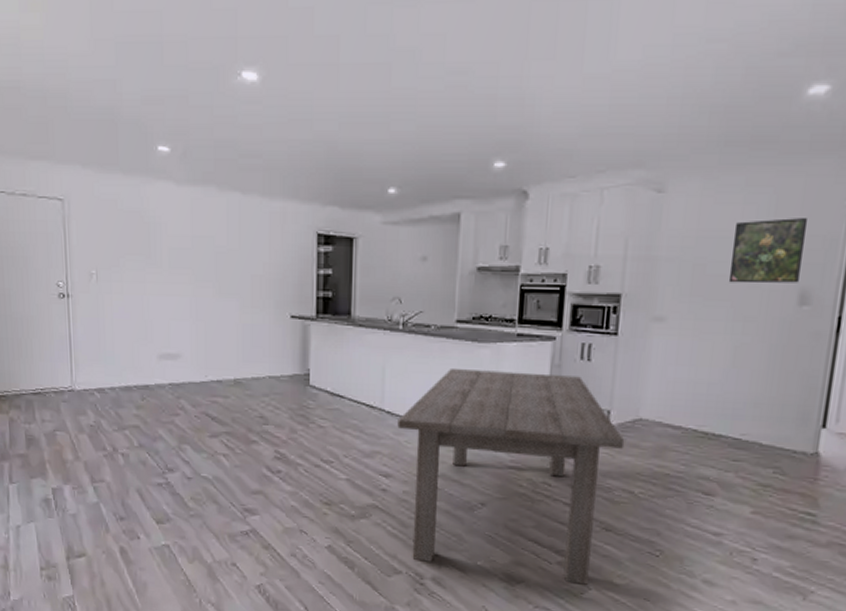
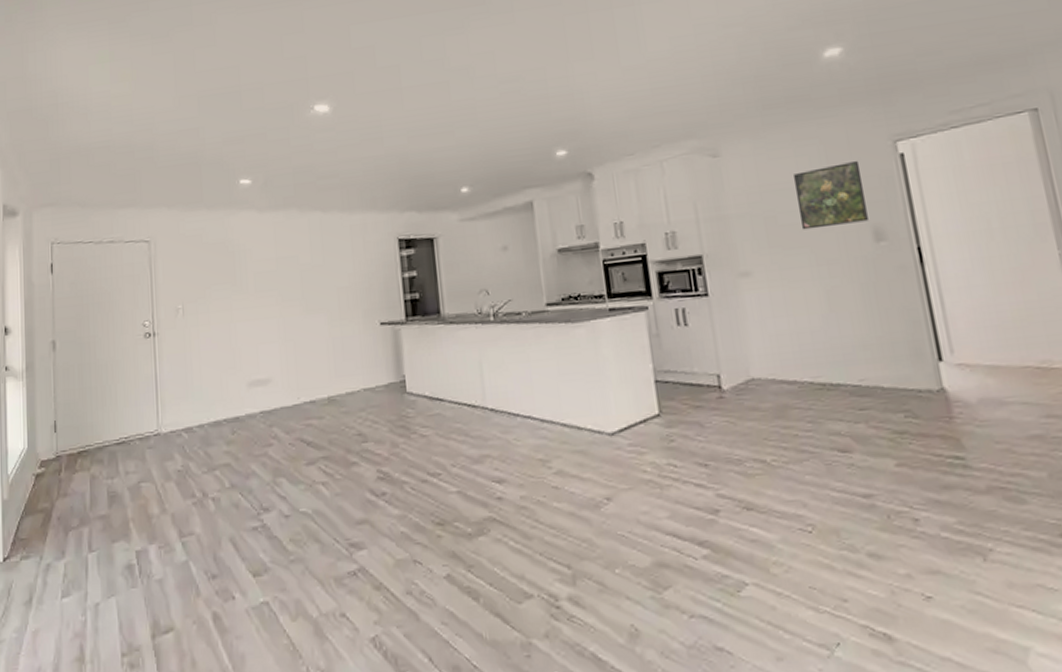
dining table: present [397,369,625,585] -> none [503,343,744,581]

